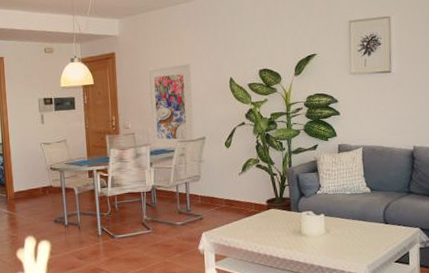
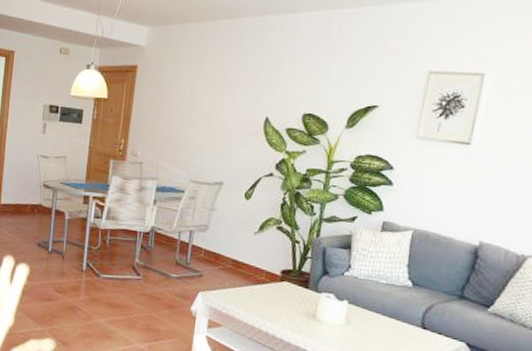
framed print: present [148,63,195,149] -> none [160,90,222,189]

